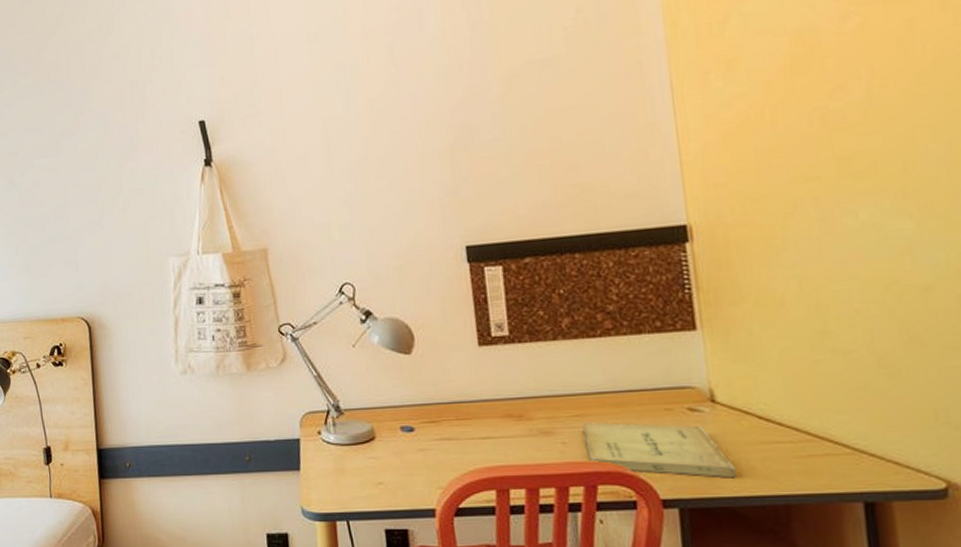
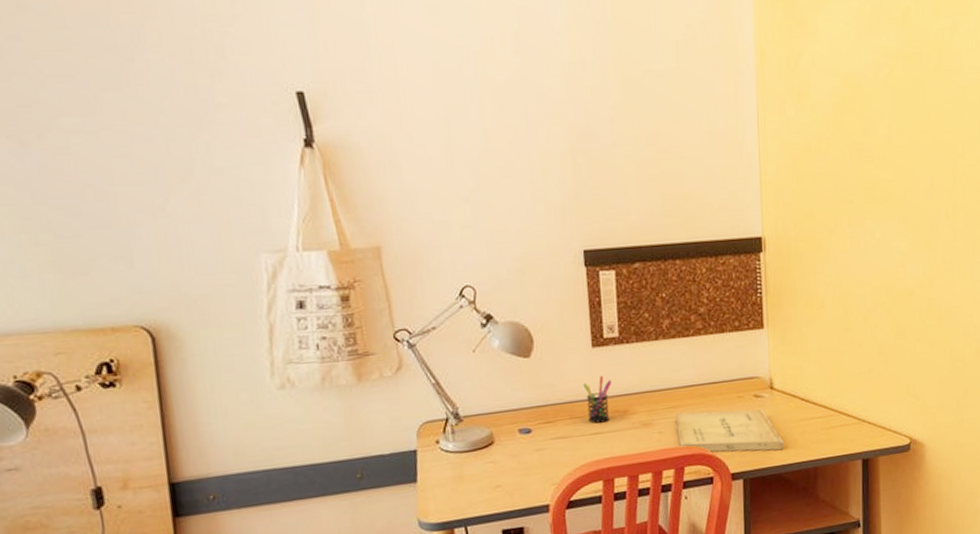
pen holder: none [469,376,503,427] -> present [583,375,612,423]

